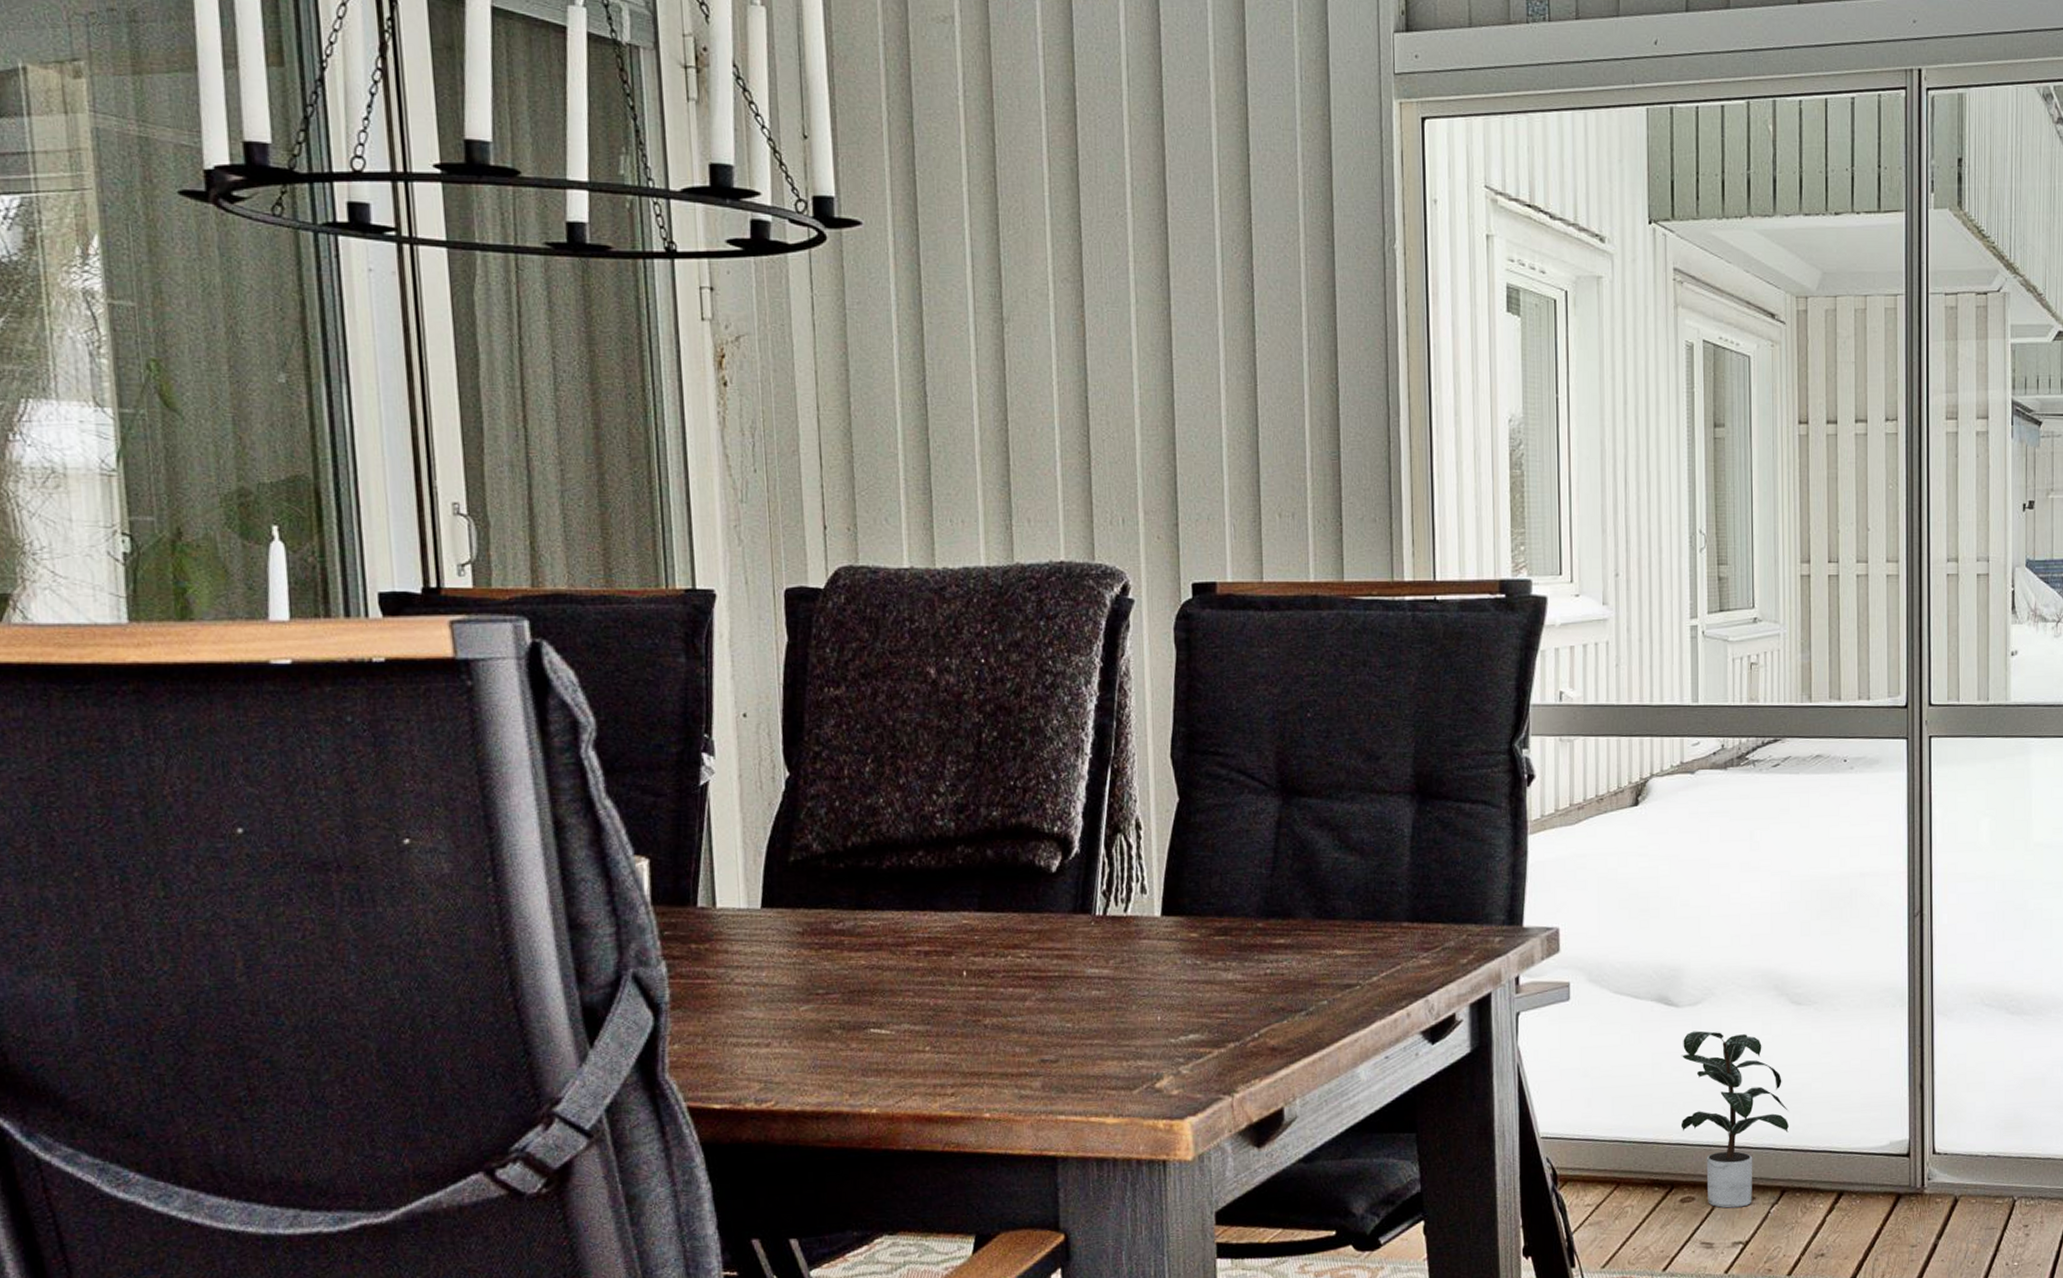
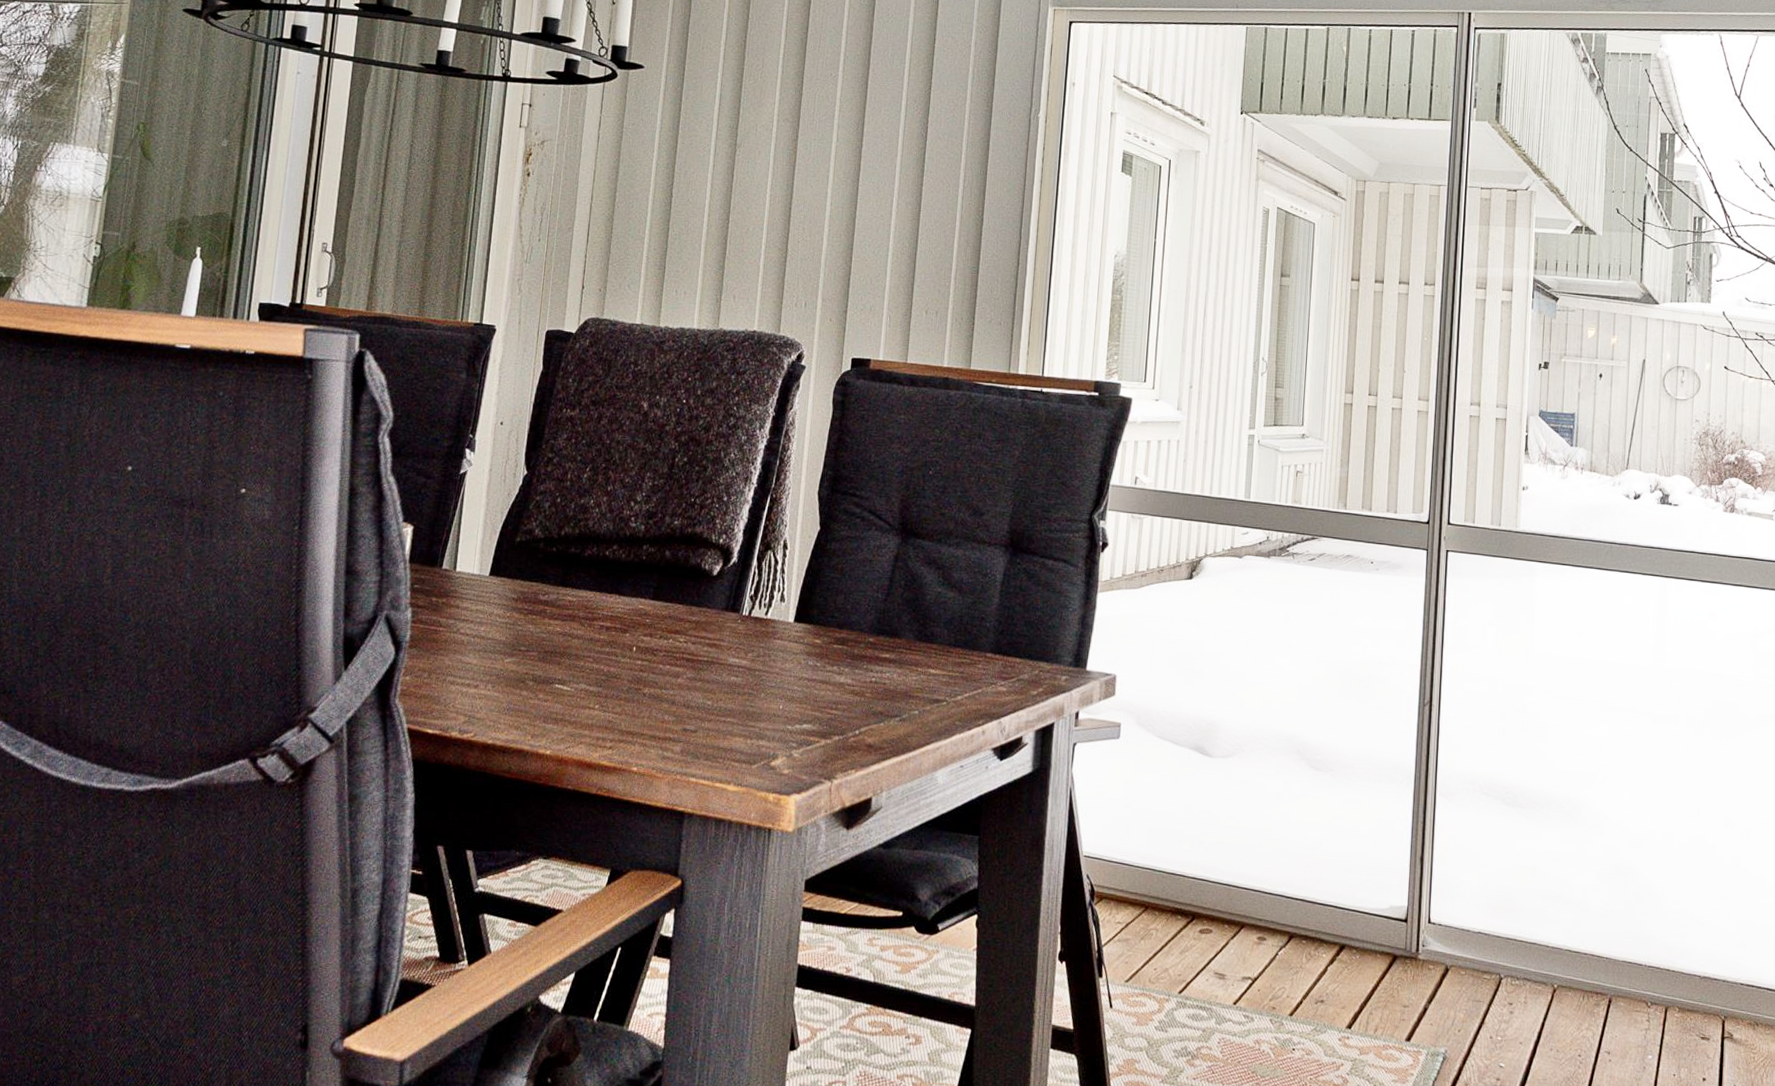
potted plant: present [1680,1031,1789,1209] -> none [1205,780,1301,946]

